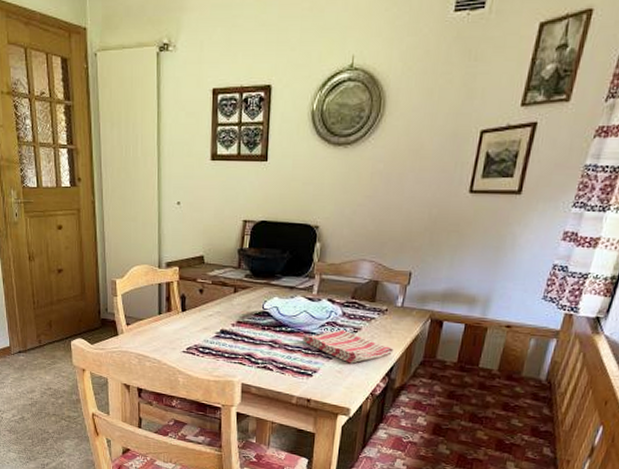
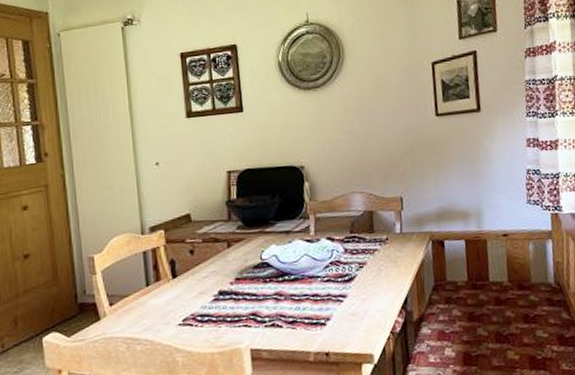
dish towel: present [303,330,394,364] -> none [308,267,404,303]

